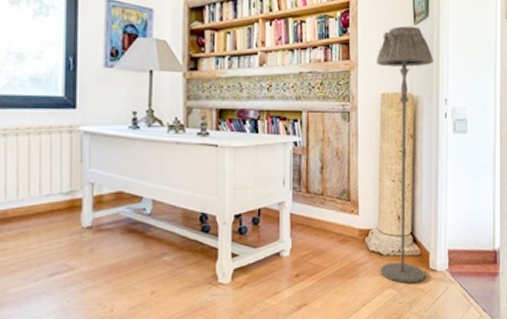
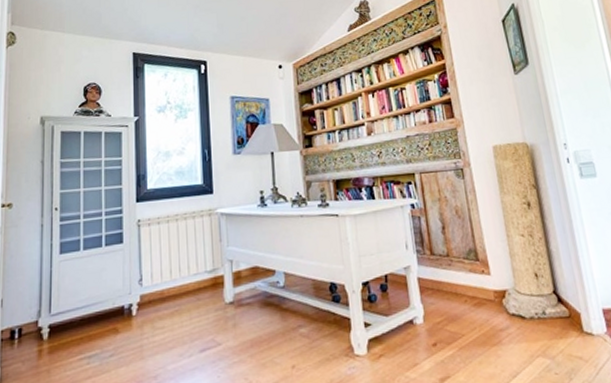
floor lamp: present [376,26,433,284] -> none [481,76,581,351]

